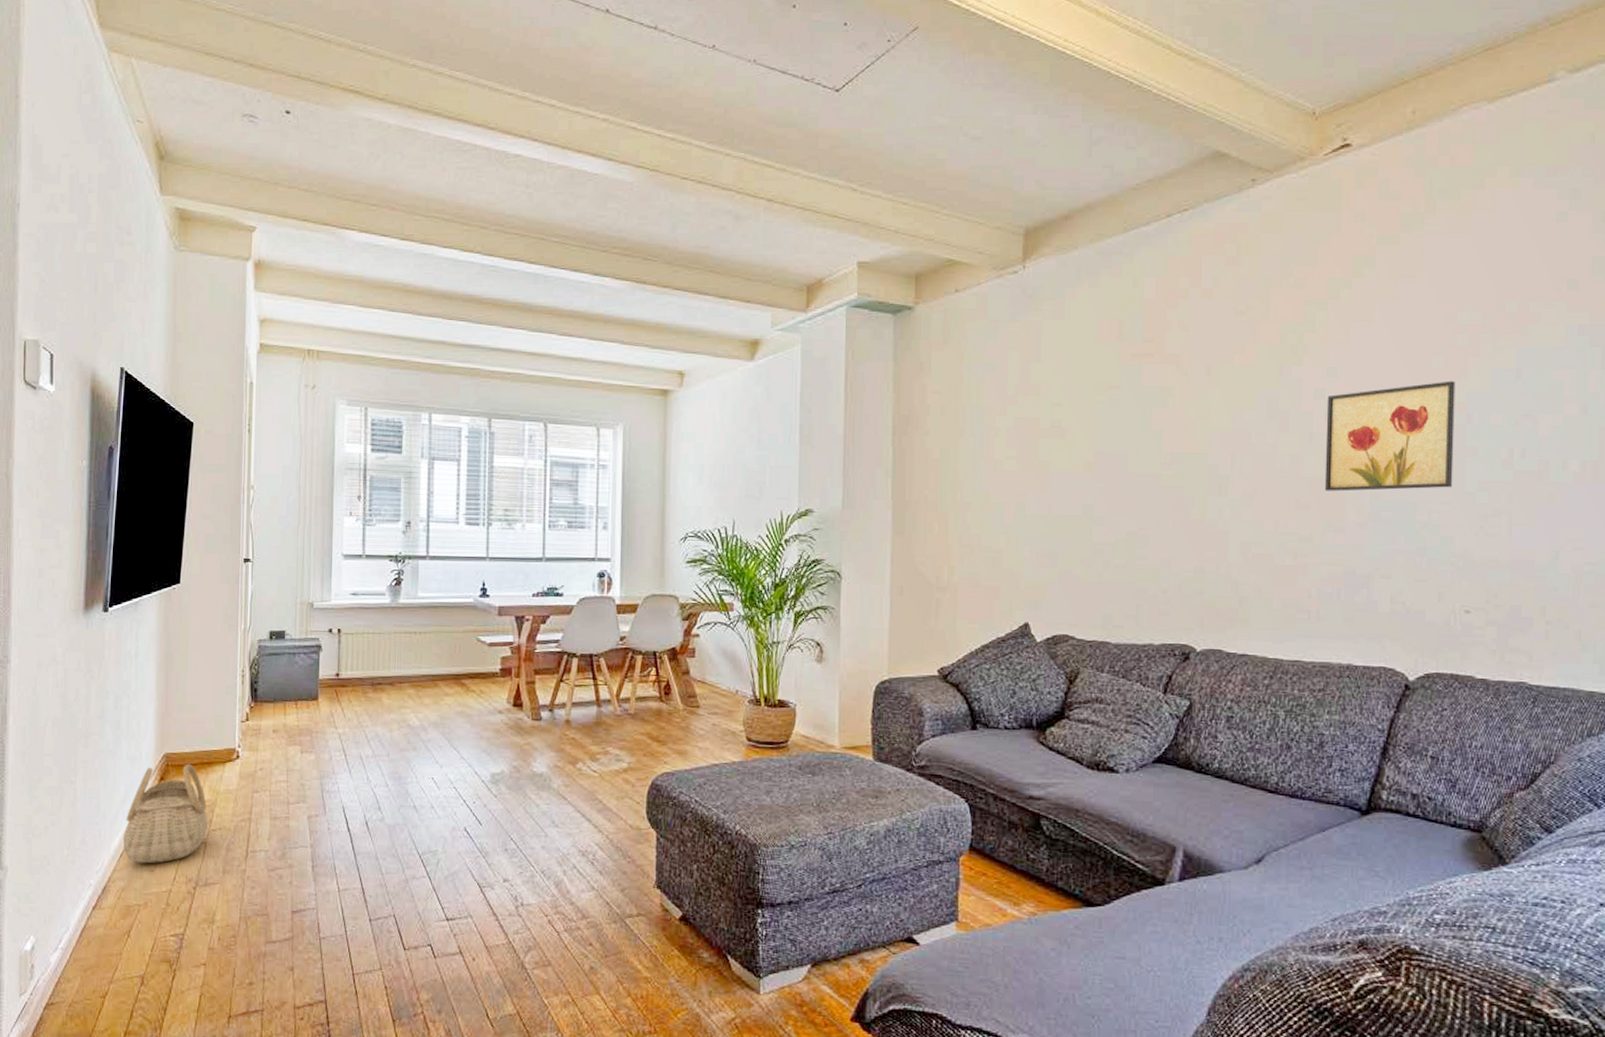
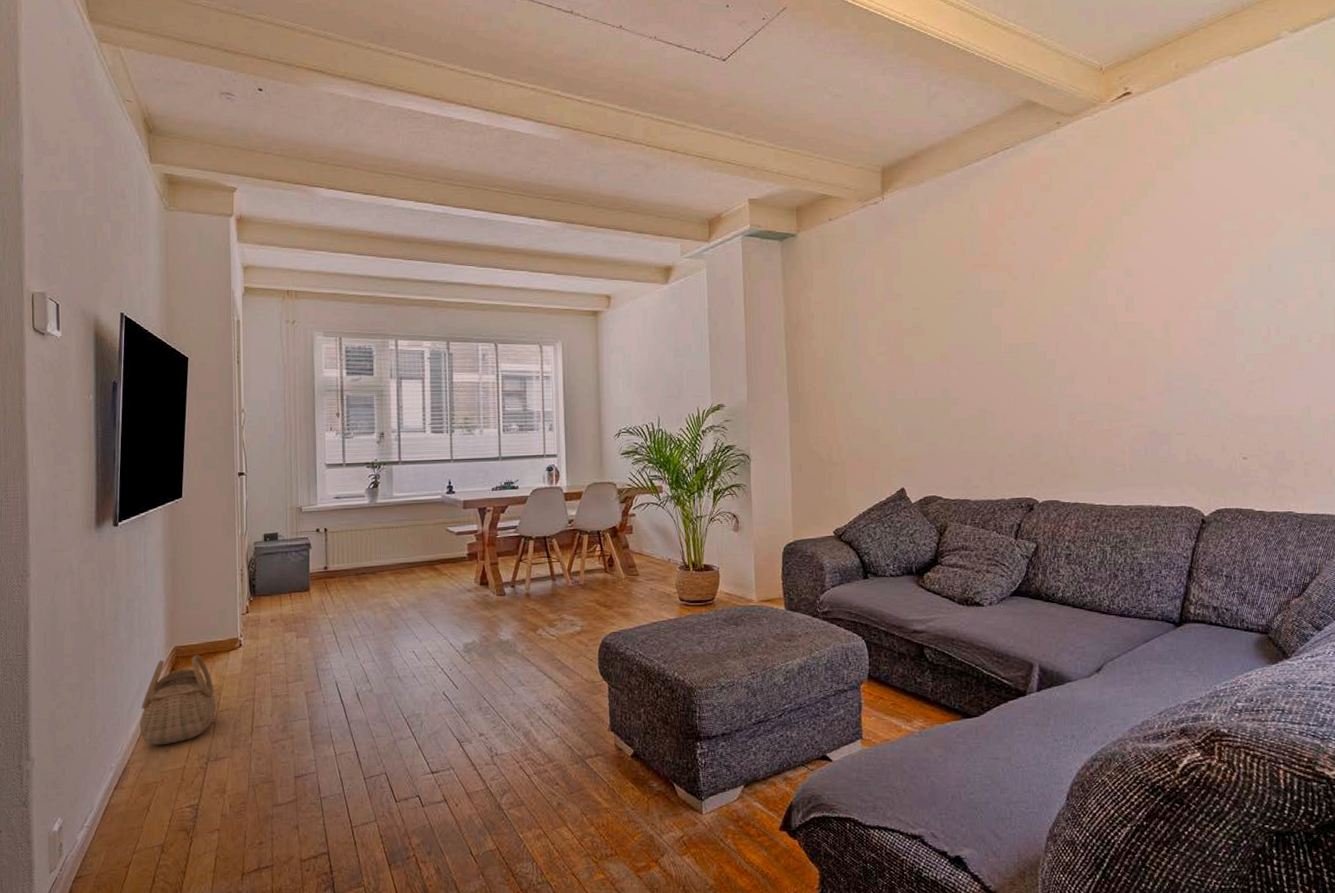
wall art: present [1324,380,1456,492] -> none [1126,276,1227,368]

